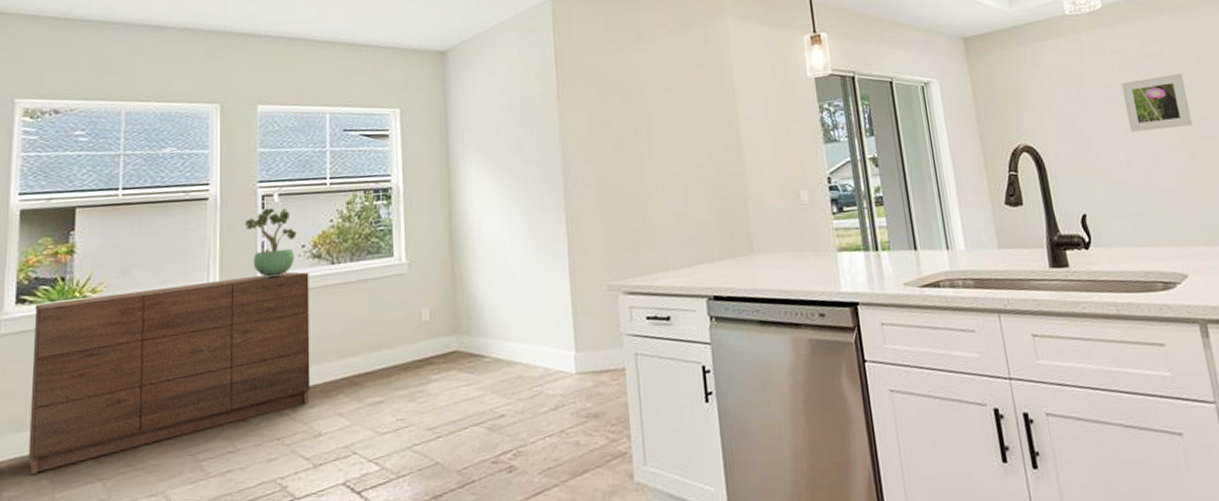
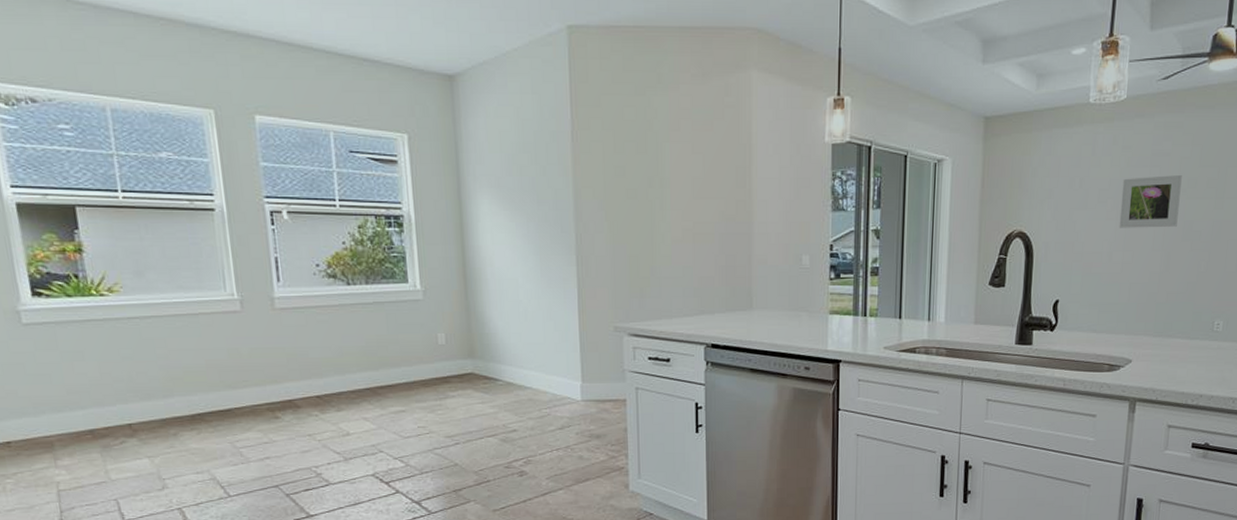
dresser: present [28,271,311,475] -> none [52,288,336,449]
potted plant: present [245,208,297,278] -> none [256,225,310,293]

